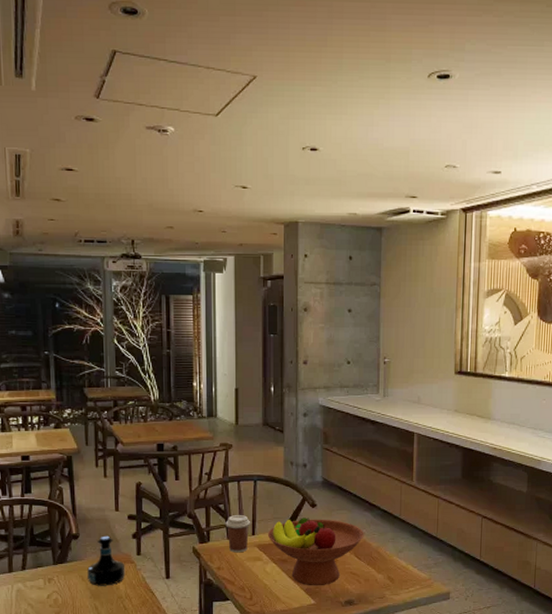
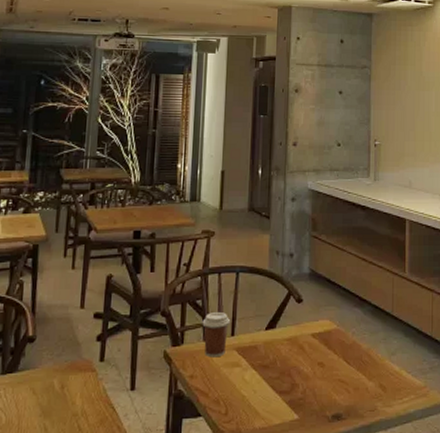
tequila bottle: present [87,535,126,586] -> none [39,338,85,401]
fruit bowl: present [267,518,364,586] -> none [248,315,354,397]

